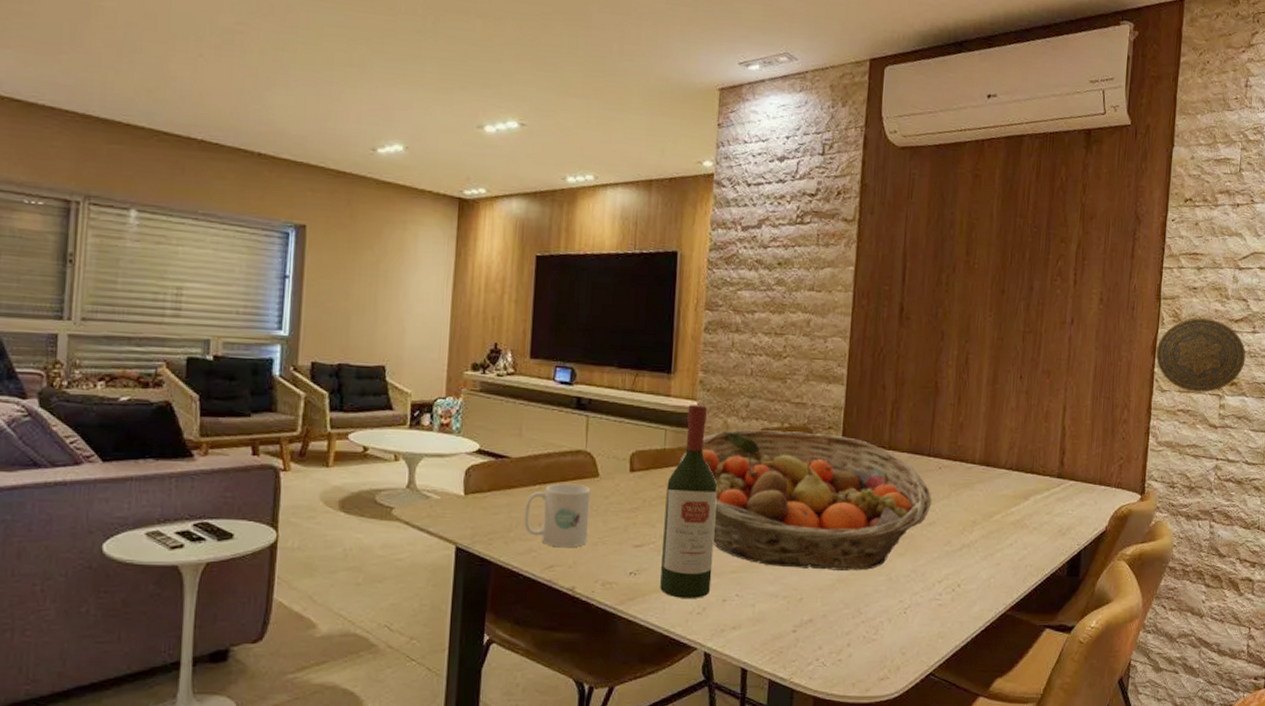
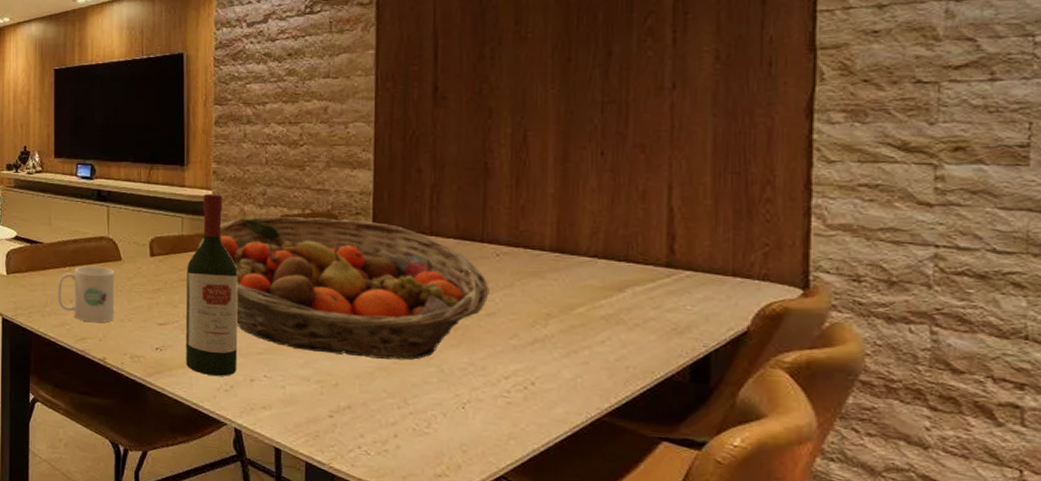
decorative plate: present [1155,318,1246,393] -> none [813,68,980,161]

